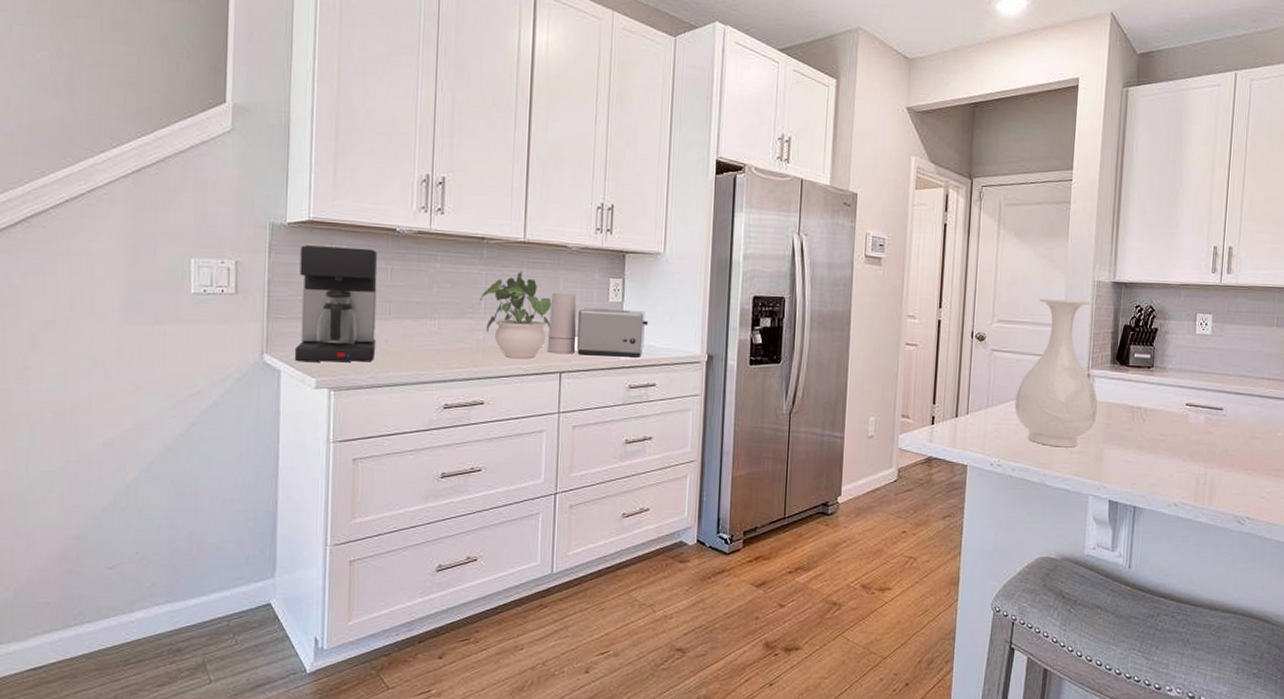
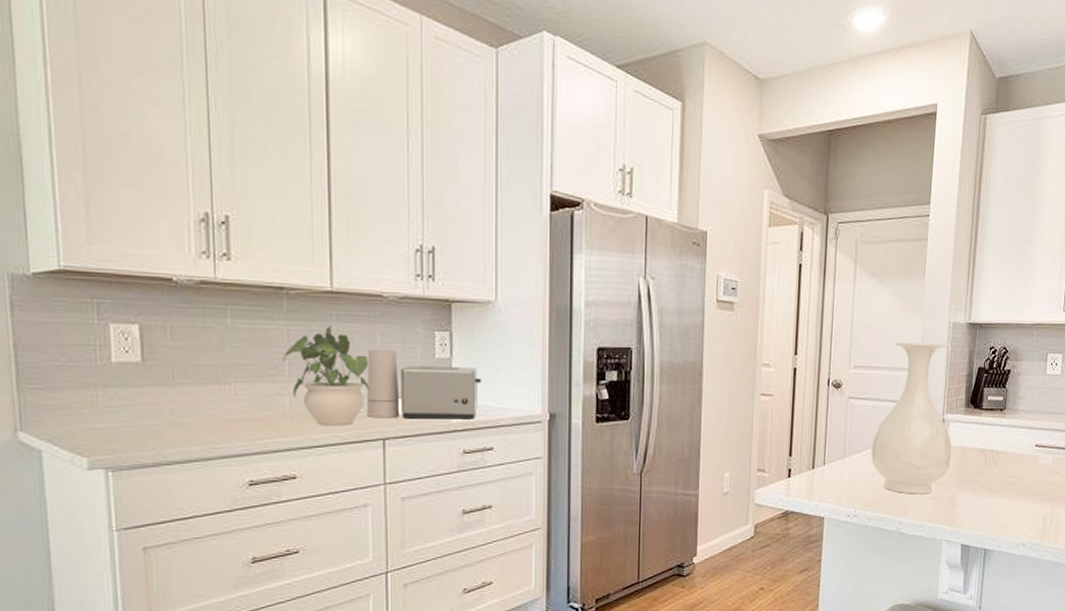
coffee maker: present [294,245,378,363] -> none [52,300,160,440]

